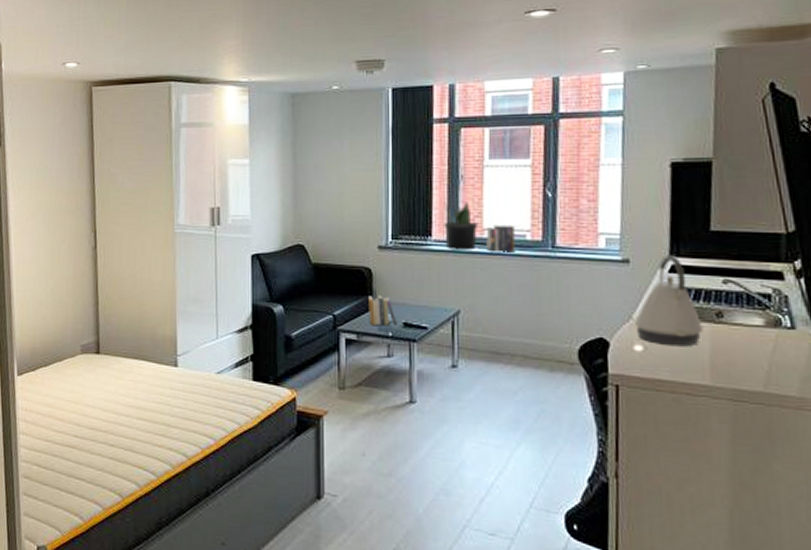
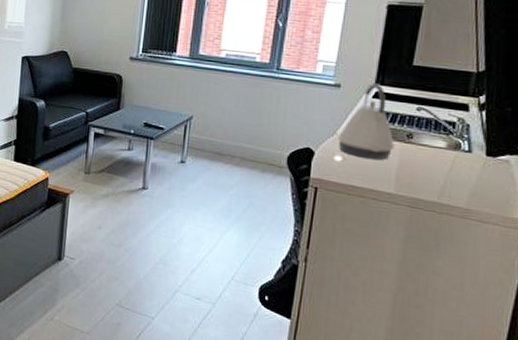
books: present [368,295,398,326] -> none [115,98,139,125]
planter: present [444,201,479,251] -> none [187,24,217,67]
books: present [486,224,516,252] -> none [221,46,248,71]

